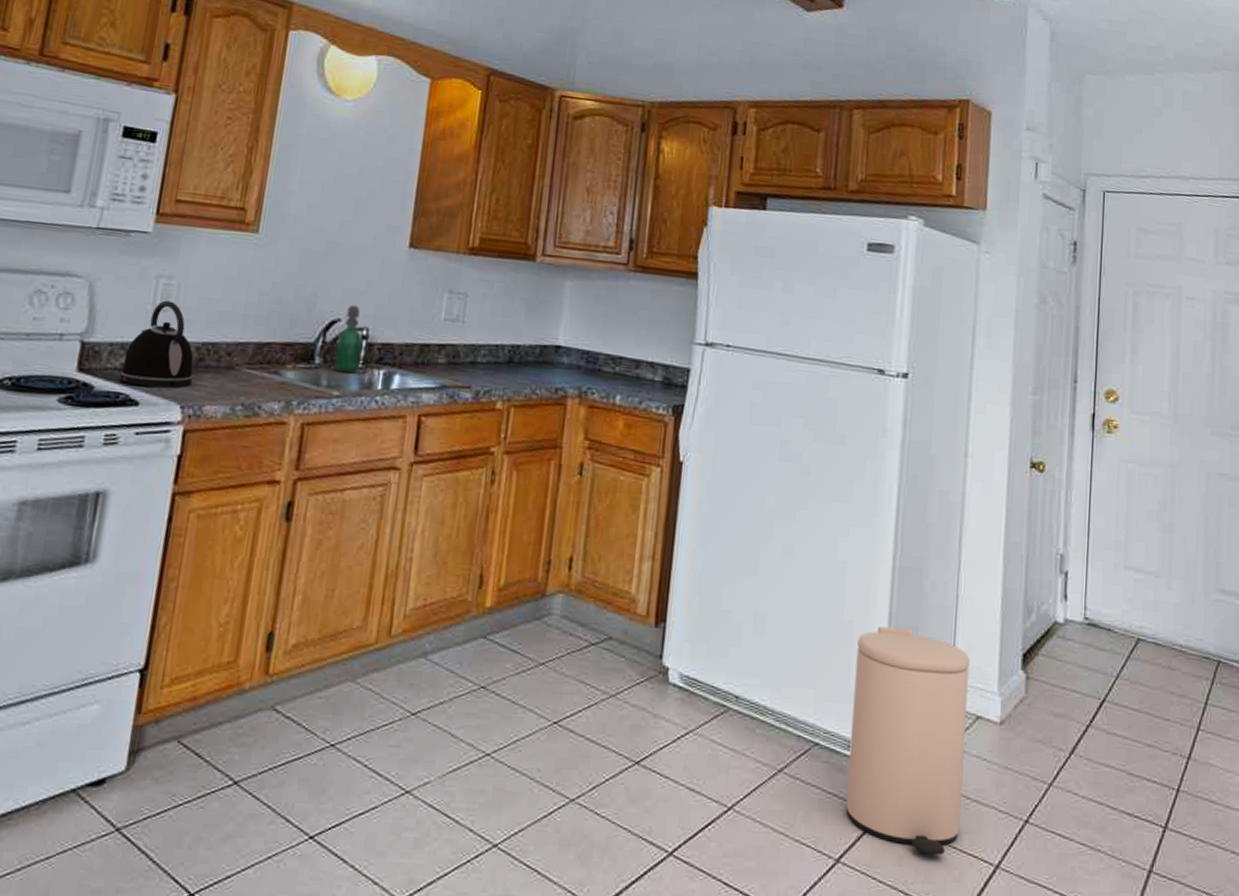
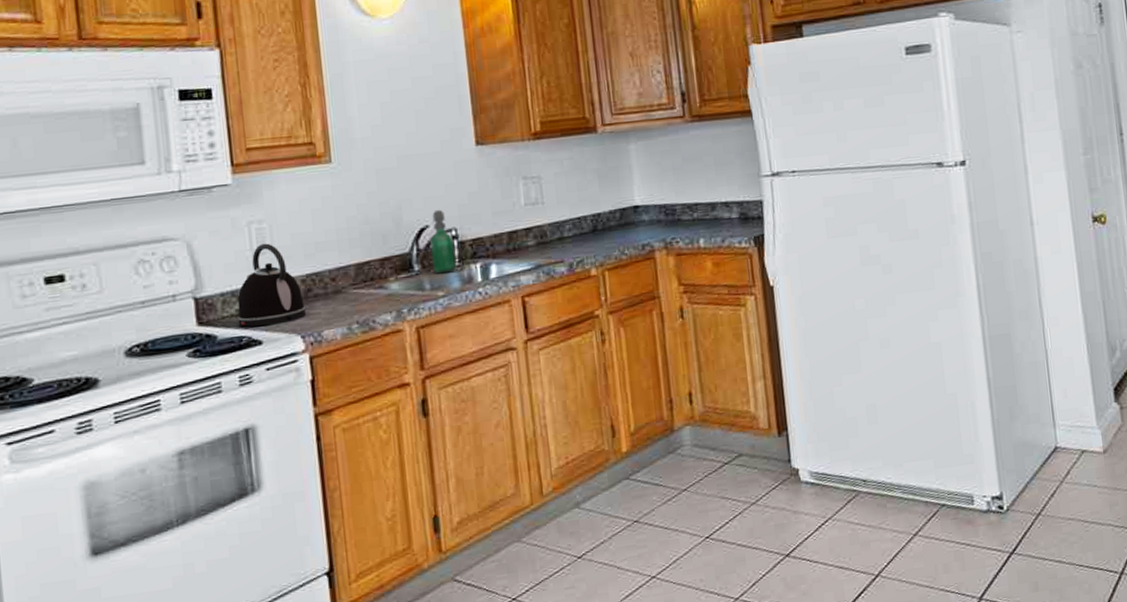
pedal bin: present [846,626,970,856] -> none [963,388,1083,577]

